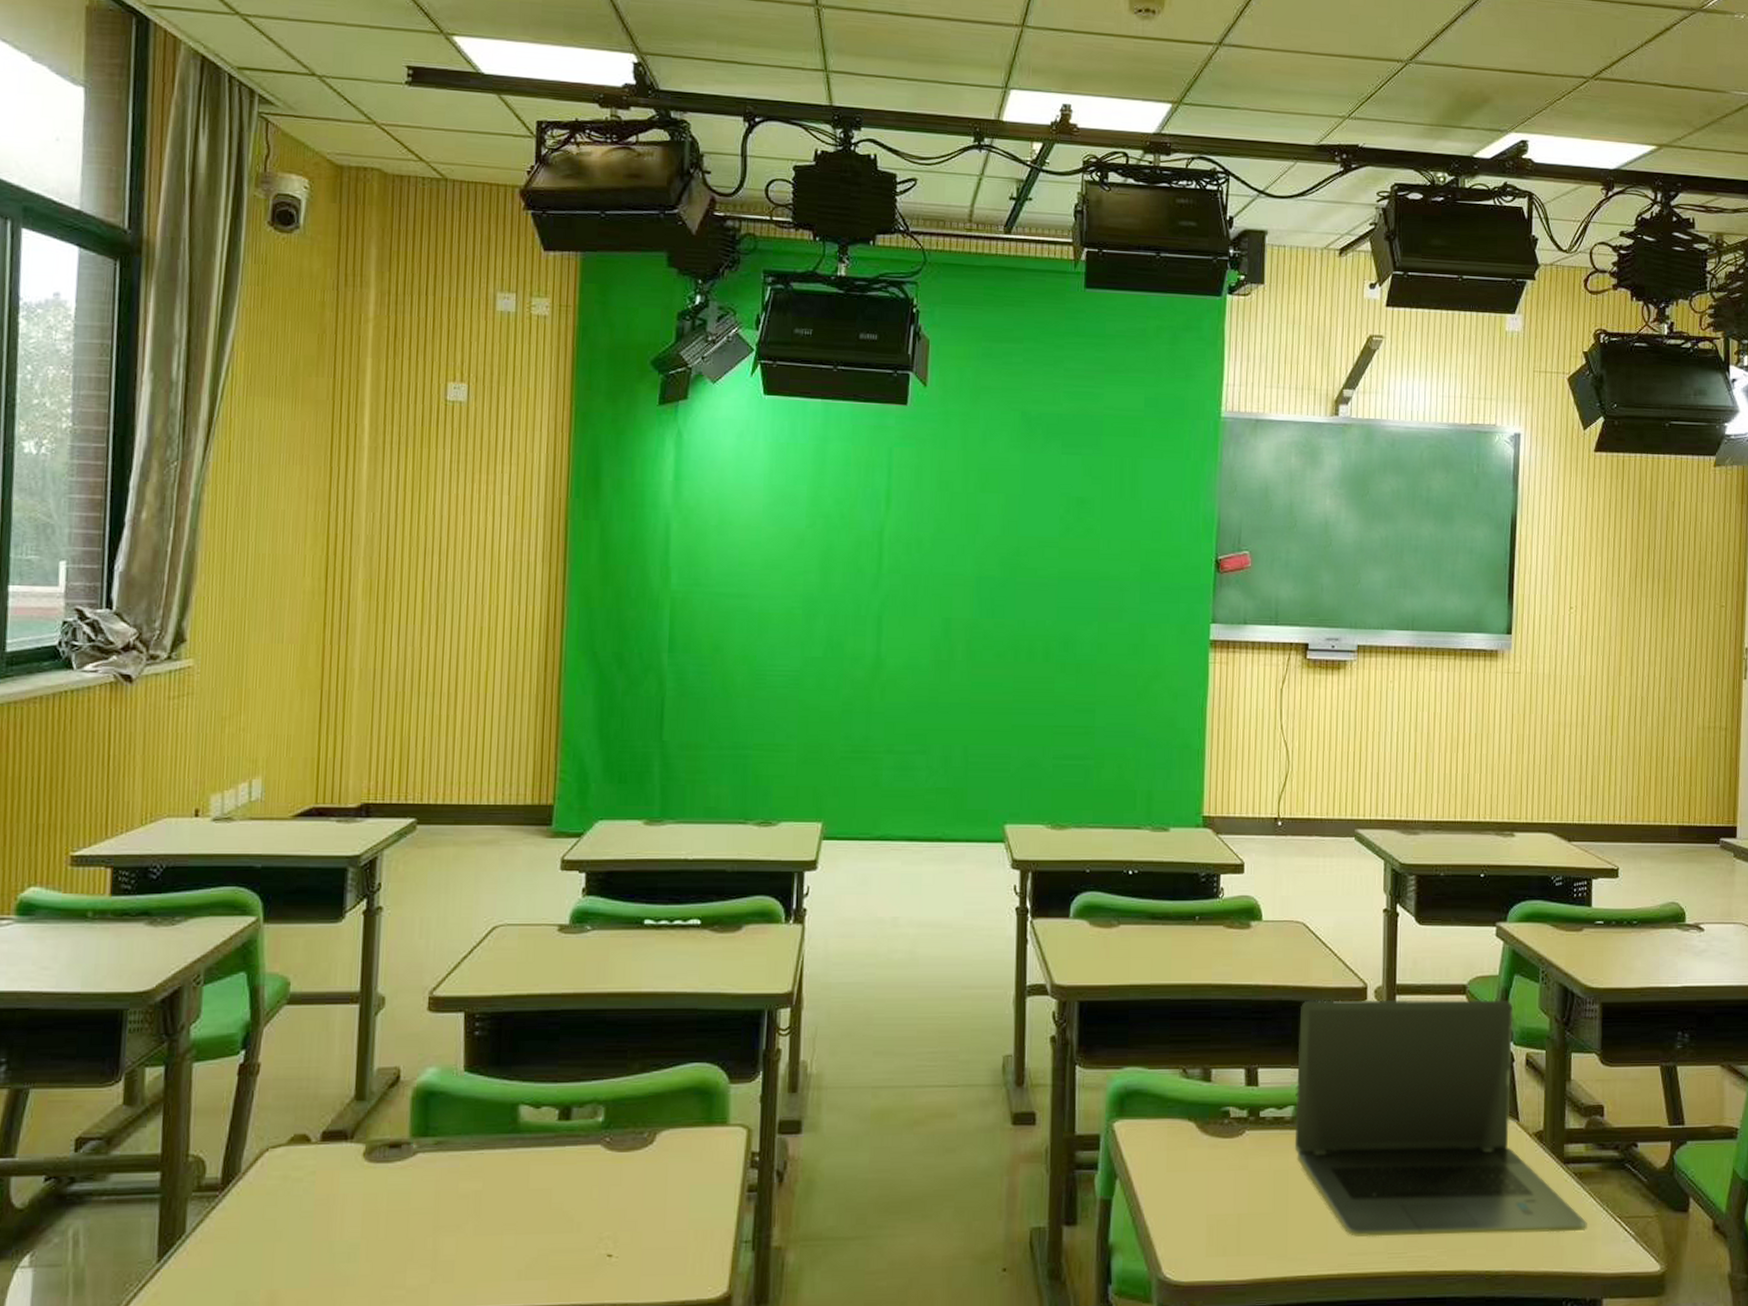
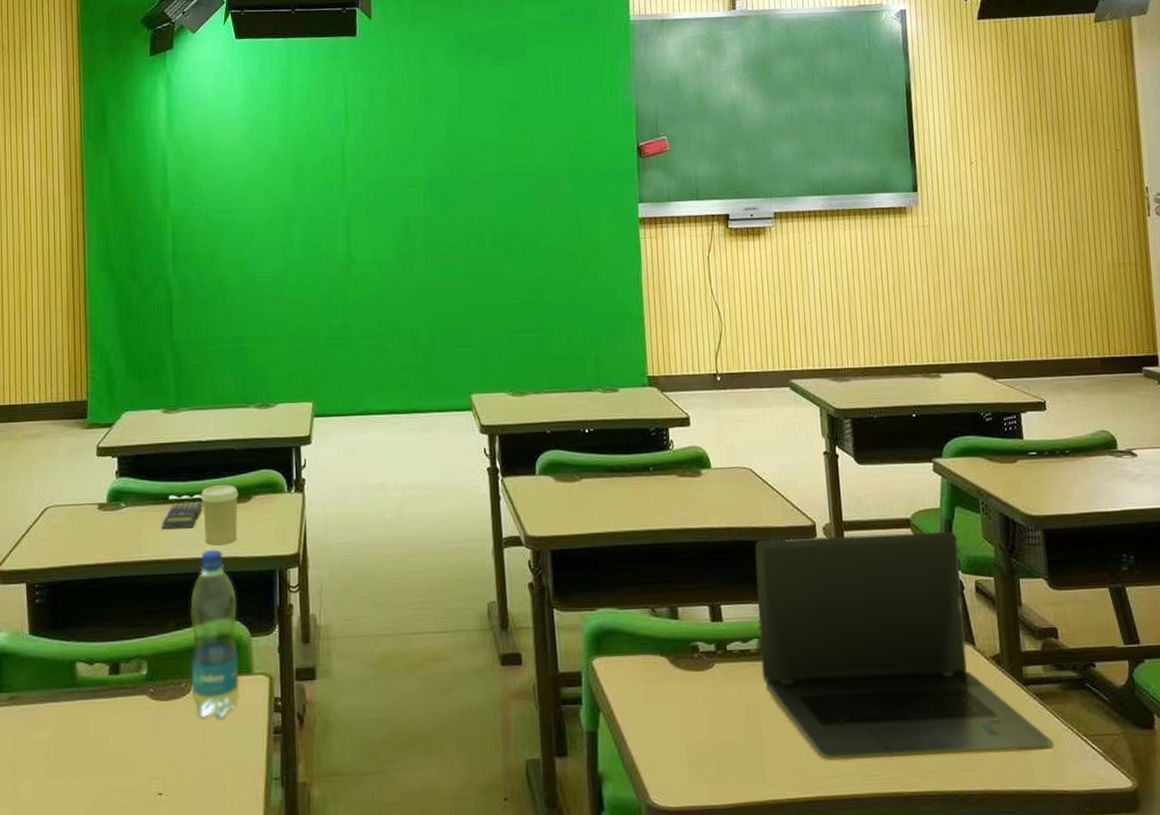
calculator: none [633,928,684,958] -> present [162,502,203,530]
bottle: none [655,983,716,1173] -> present [189,549,239,719]
cup: none [681,911,728,979] -> present [200,485,239,546]

